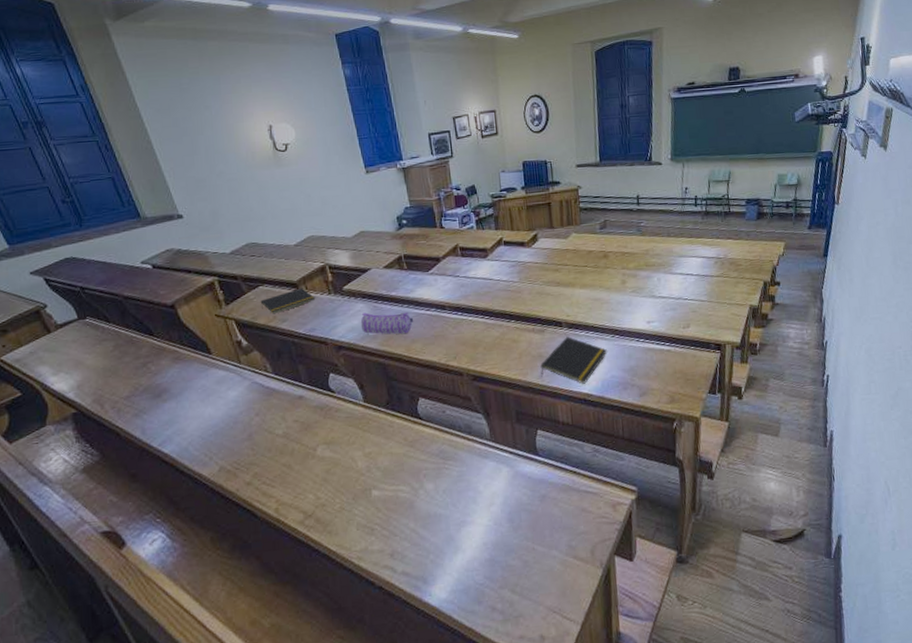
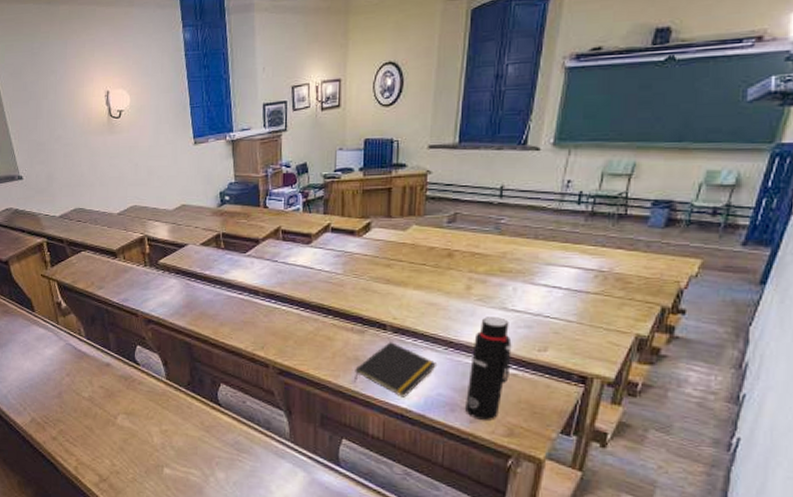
notepad: present [260,288,315,315] -> none [81,257,131,281]
pencil case: present [360,312,414,335] -> none [171,289,225,316]
water bottle: none [633,304,665,393] -> present [465,317,512,420]

